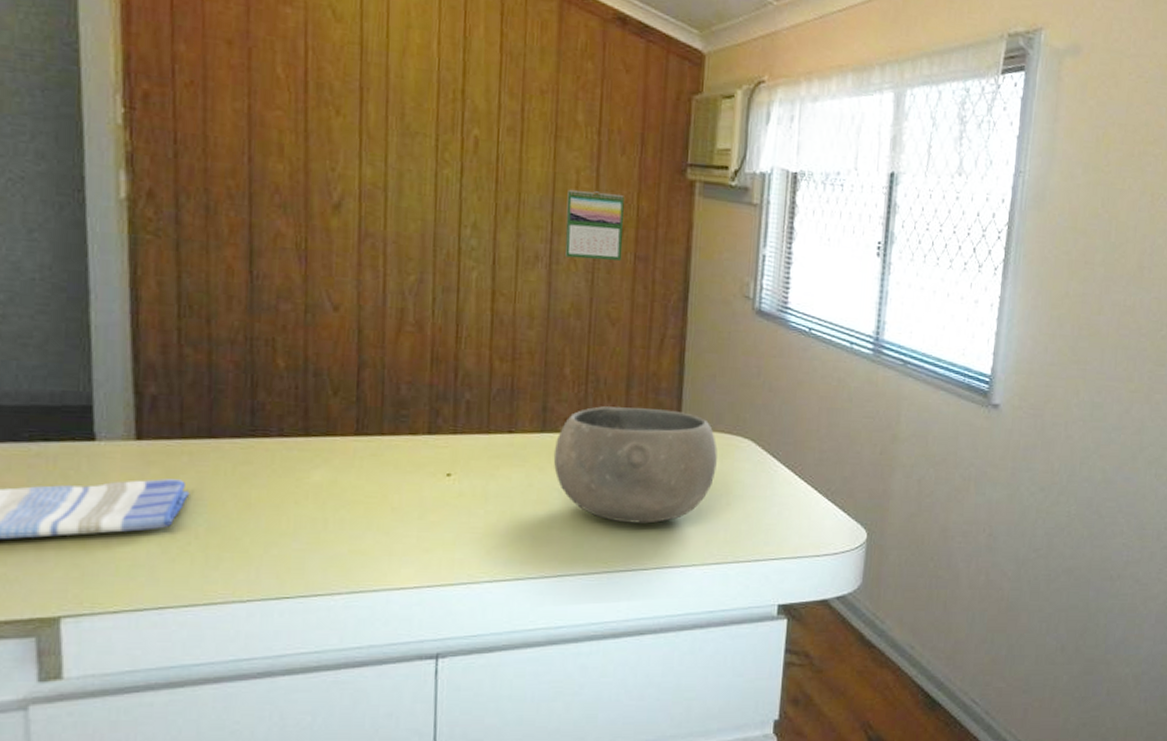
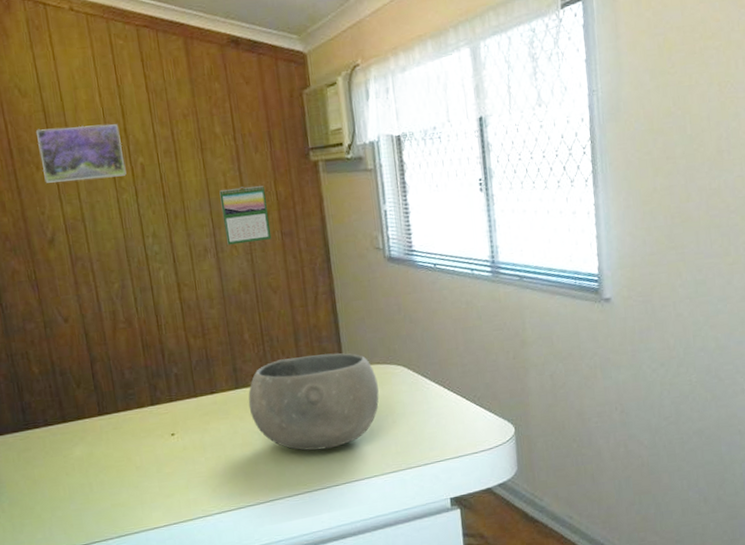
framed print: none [343,64,456,147] -> present [36,124,127,183]

